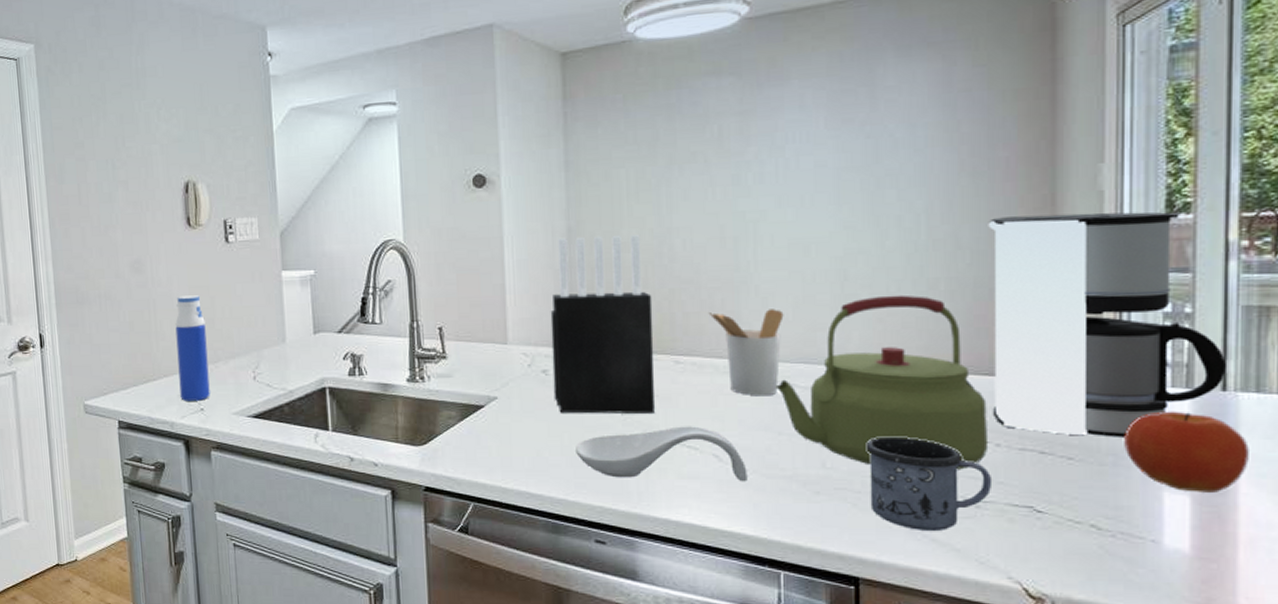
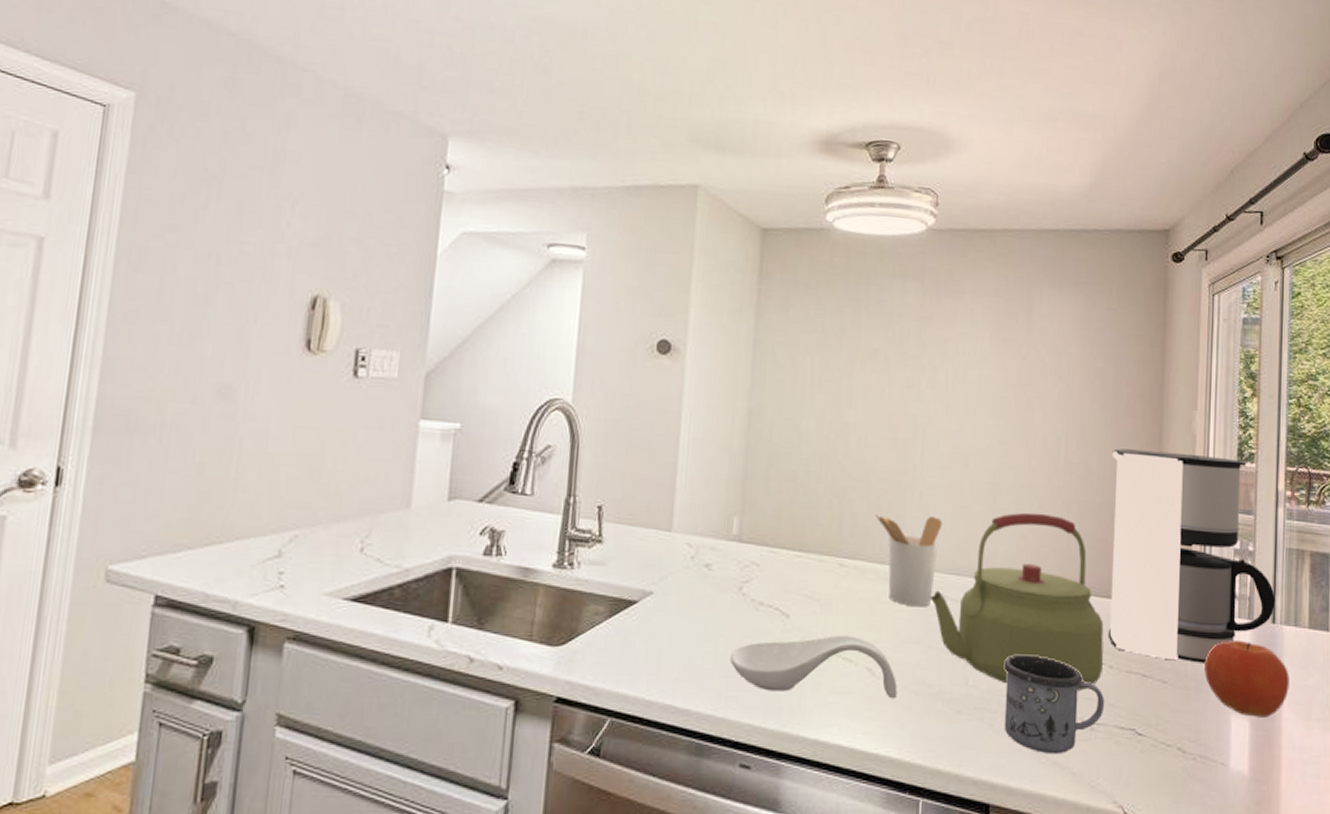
water bottle: present [175,295,210,401] -> none [254,436,308,575]
knife block: present [550,235,655,414] -> none [714,419,824,619]

